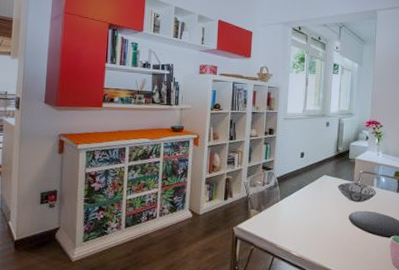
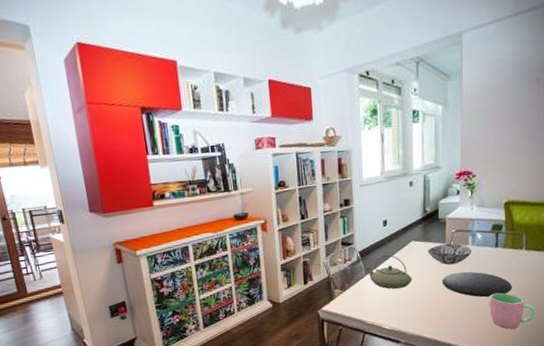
teapot: none [282,184,322,217] -> present [366,254,412,289]

